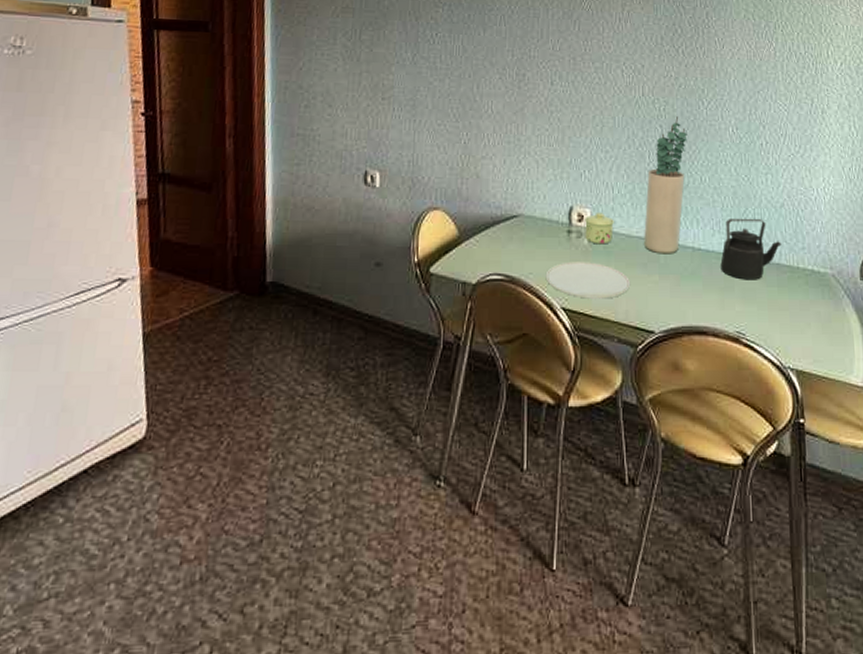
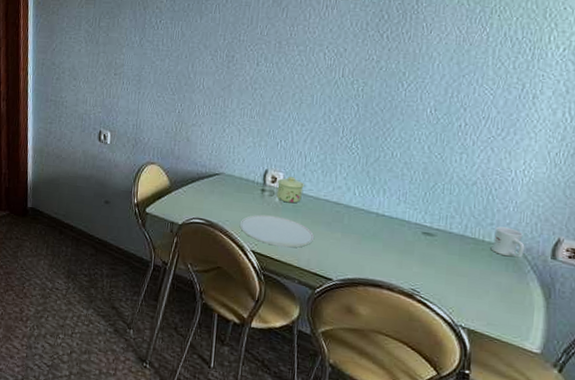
vase: present [644,116,687,254] -> none [330,97,383,217]
kettle: present [720,218,782,280] -> none [402,191,469,248]
mug: none [805,250,836,283] -> present [490,226,525,258]

